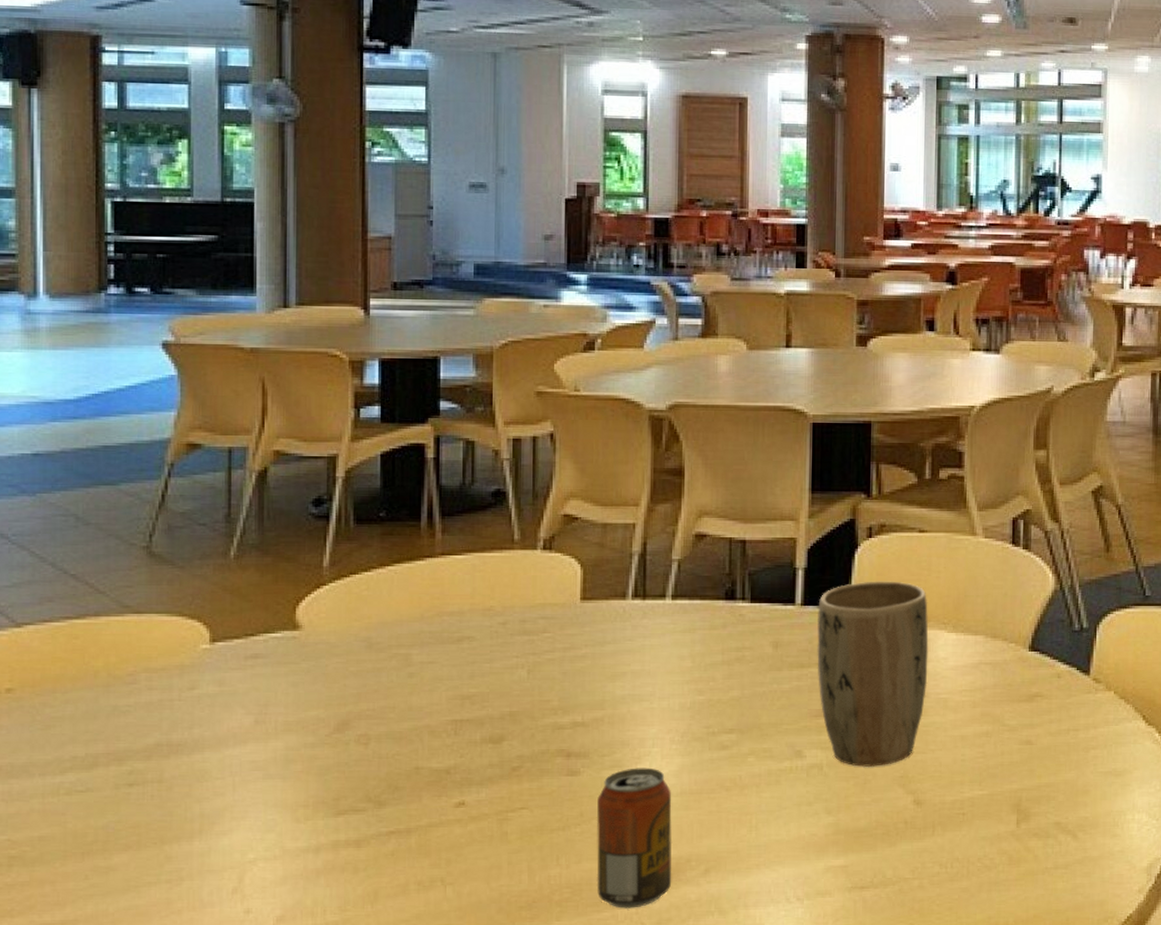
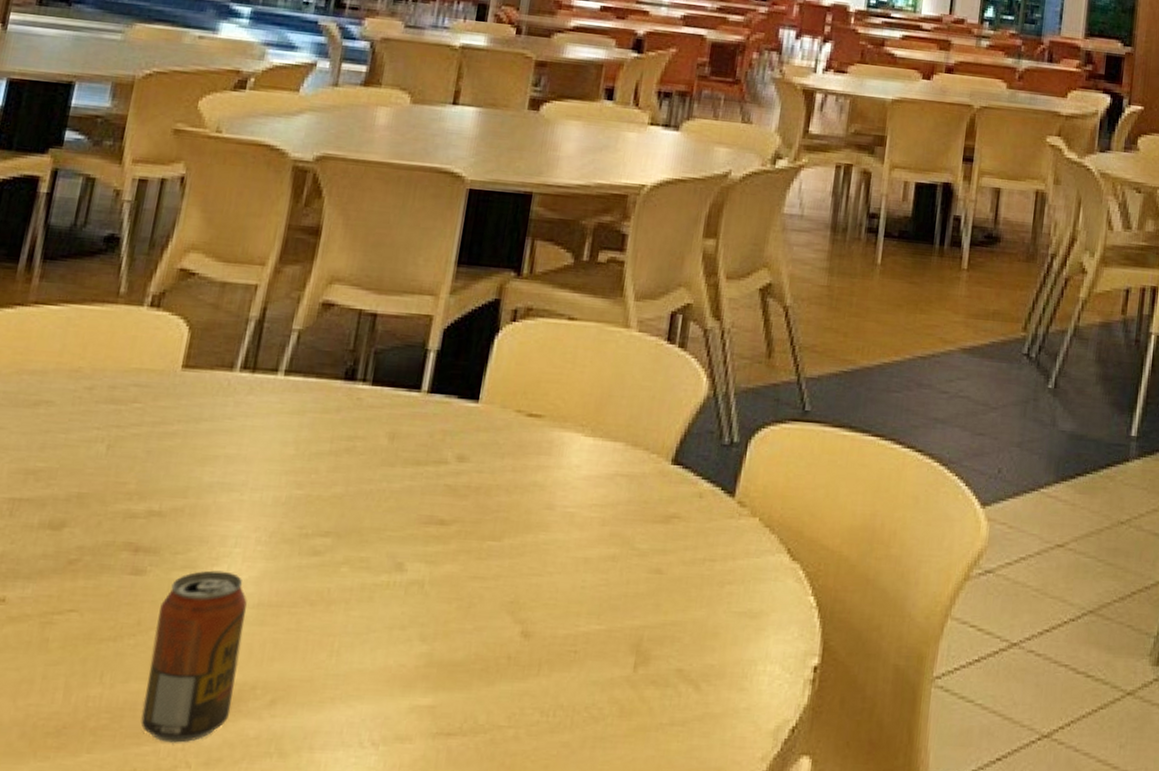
plant pot: present [817,581,929,768] -> none [432,370,568,589]

